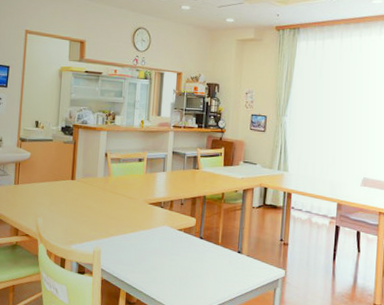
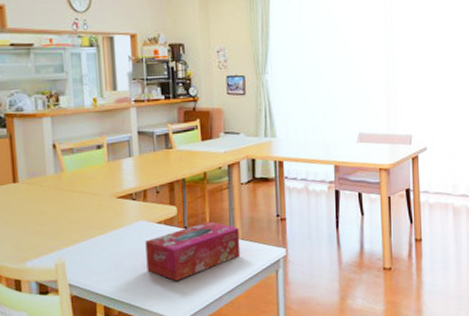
tissue box: none [165,235,246,282] -> present [145,221,241,281]

